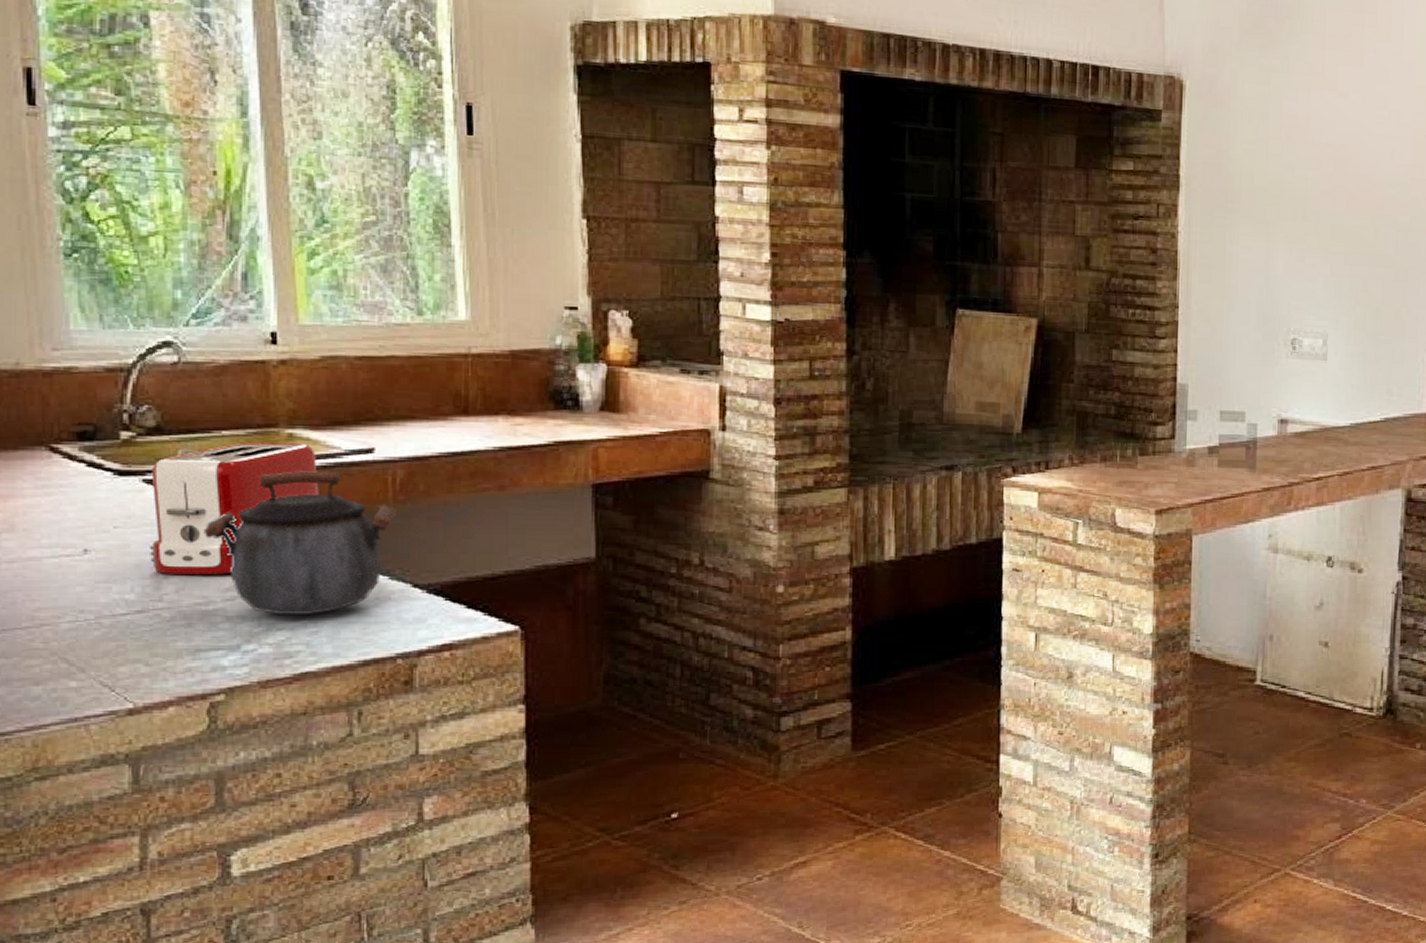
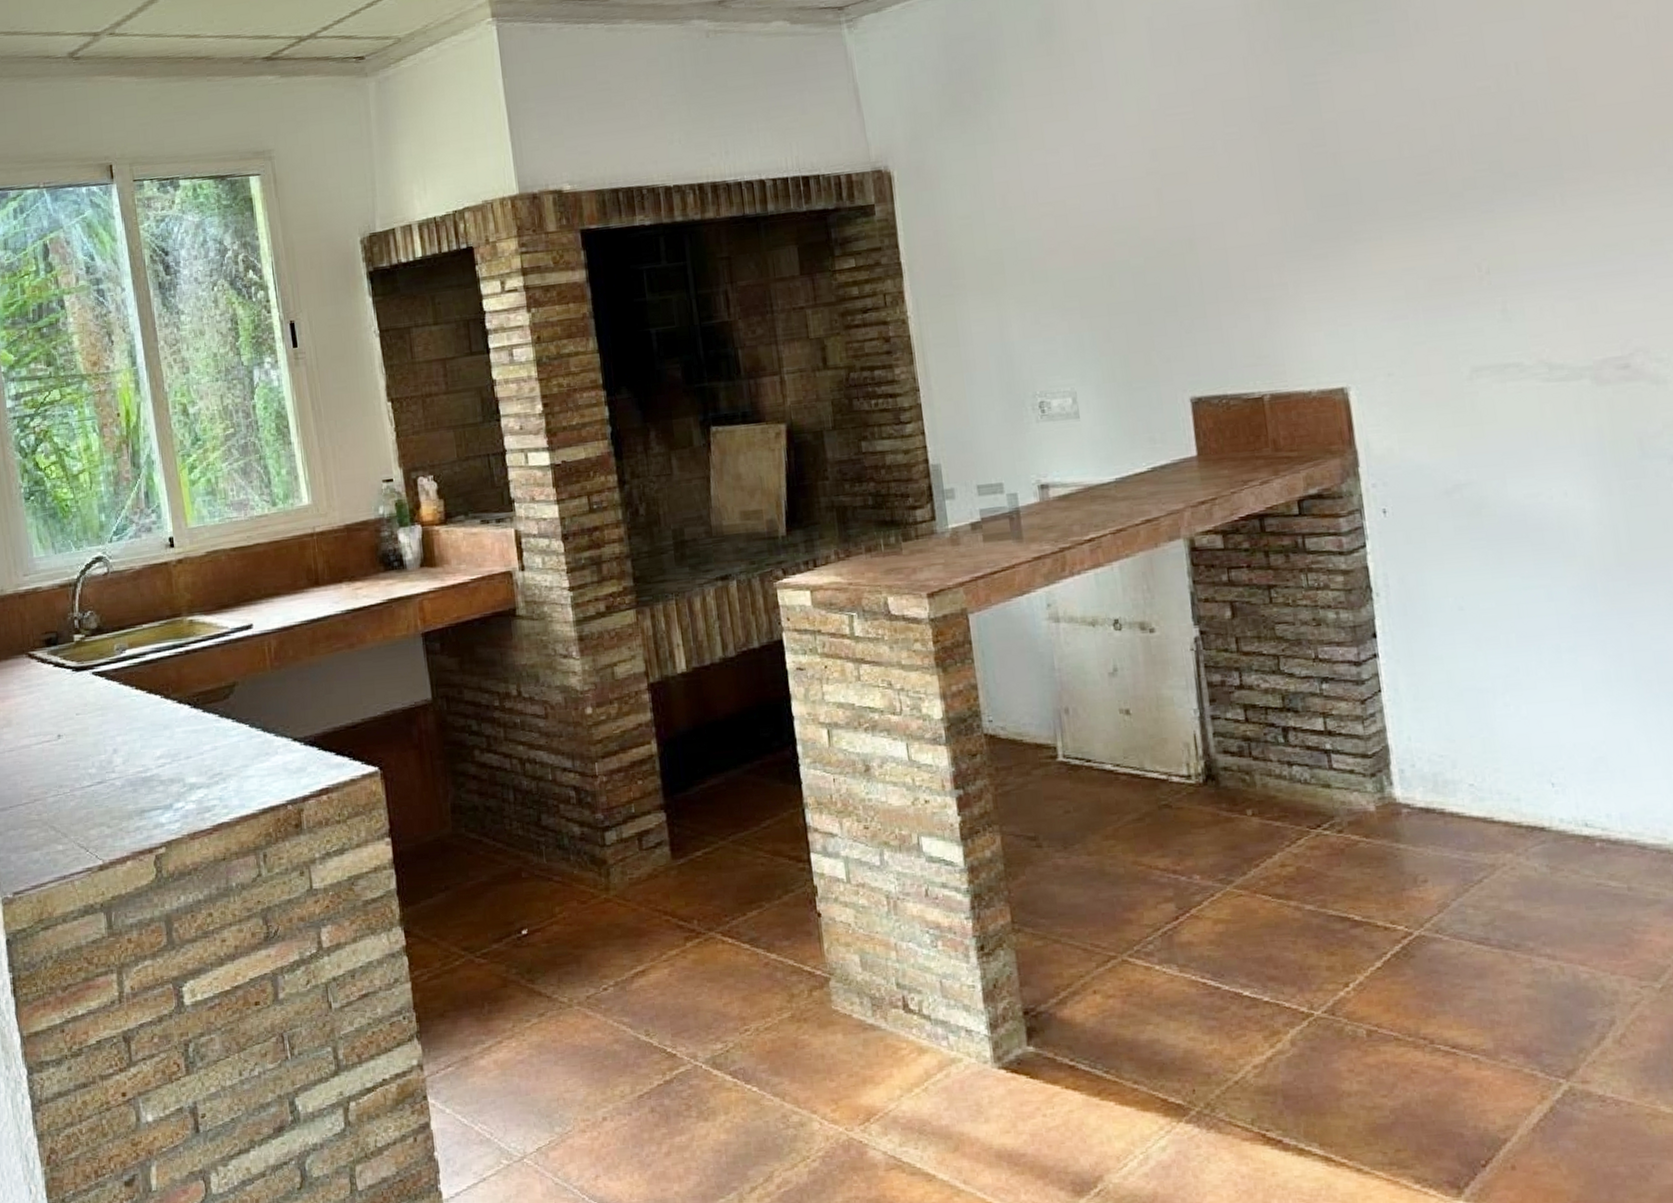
toaster: present [148,442,319,575] -> none [97,627,216,749]
kettle: present [203,471,398,614] -> none [137,648,275,775]

